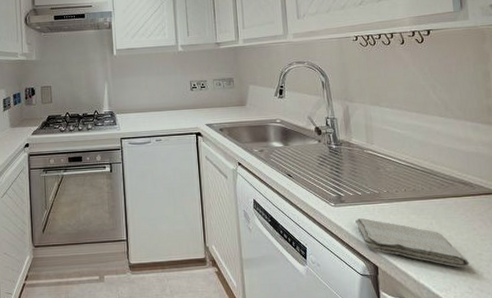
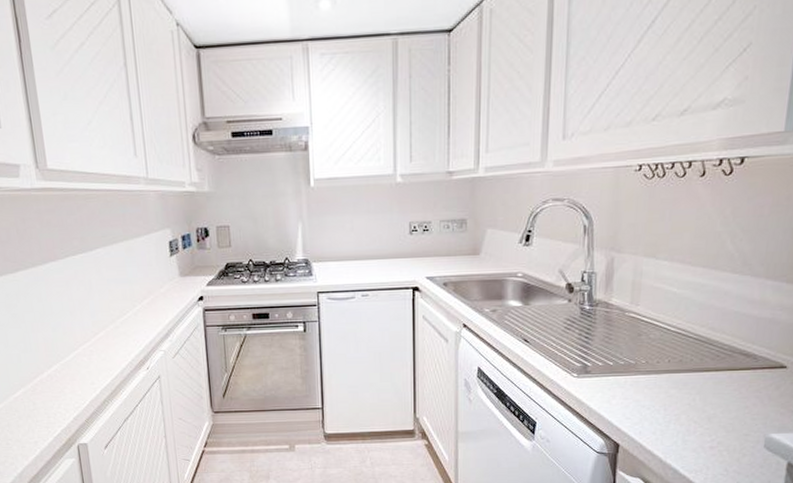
washcloth: present [355,217,470,268] -> none [600,391,732,448]

